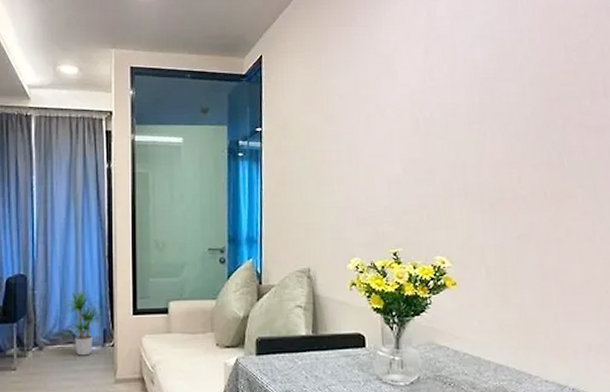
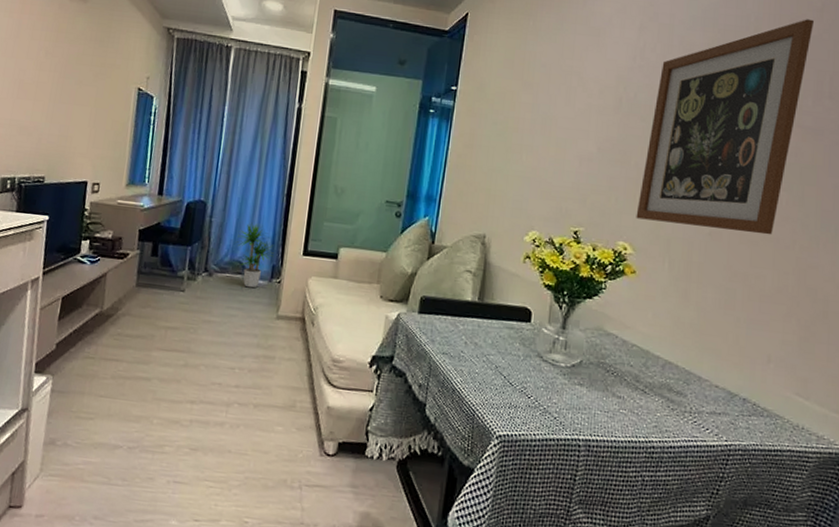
wall art: none [448,26,581,232] -> present [636,19,814,235]

